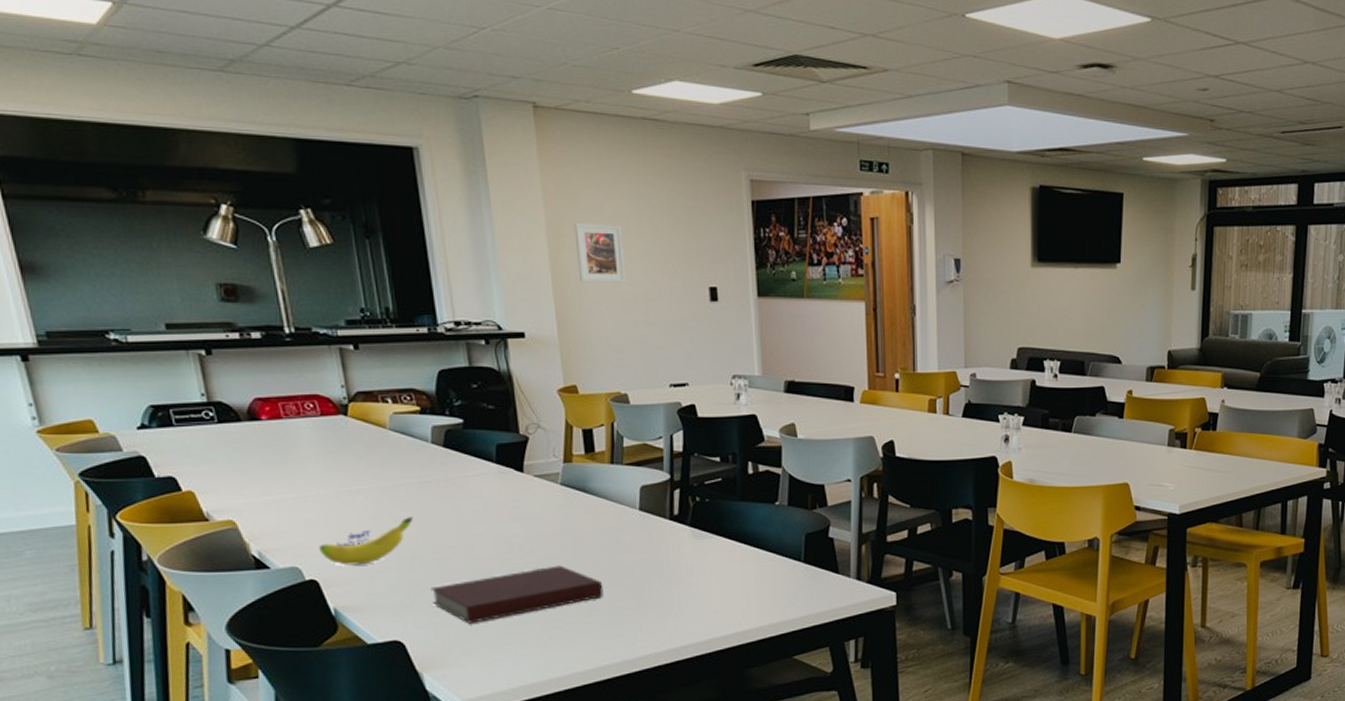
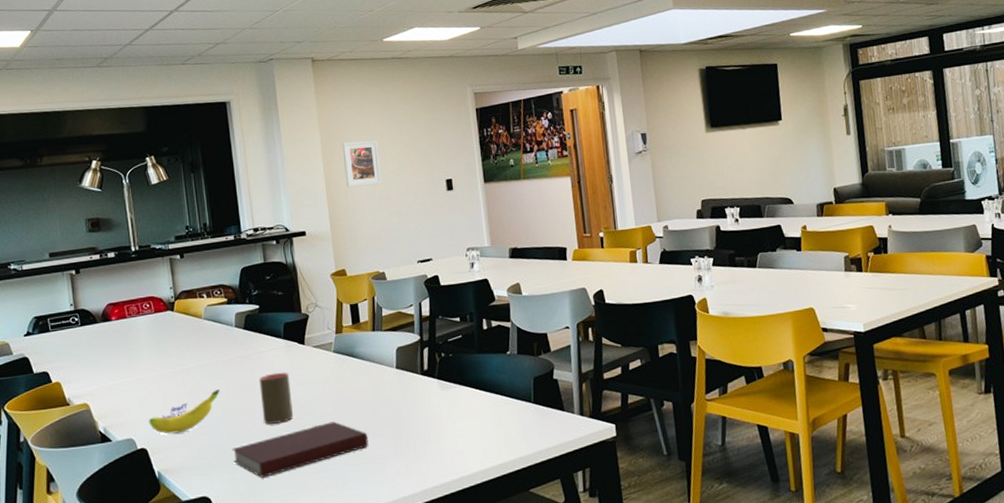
cup: none [465,503,510,563] -> present [259,372,294,424]

